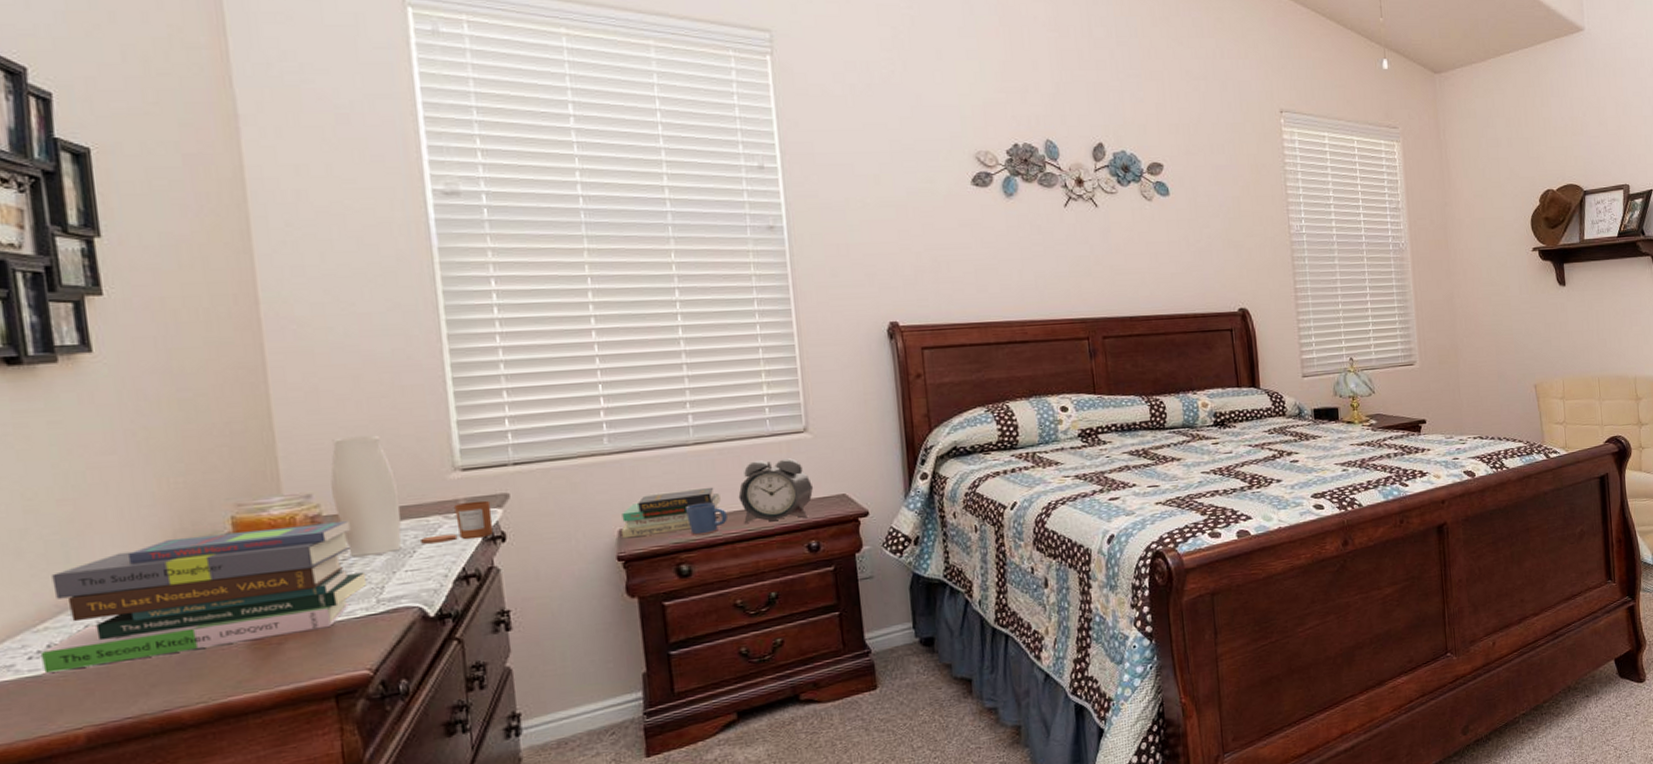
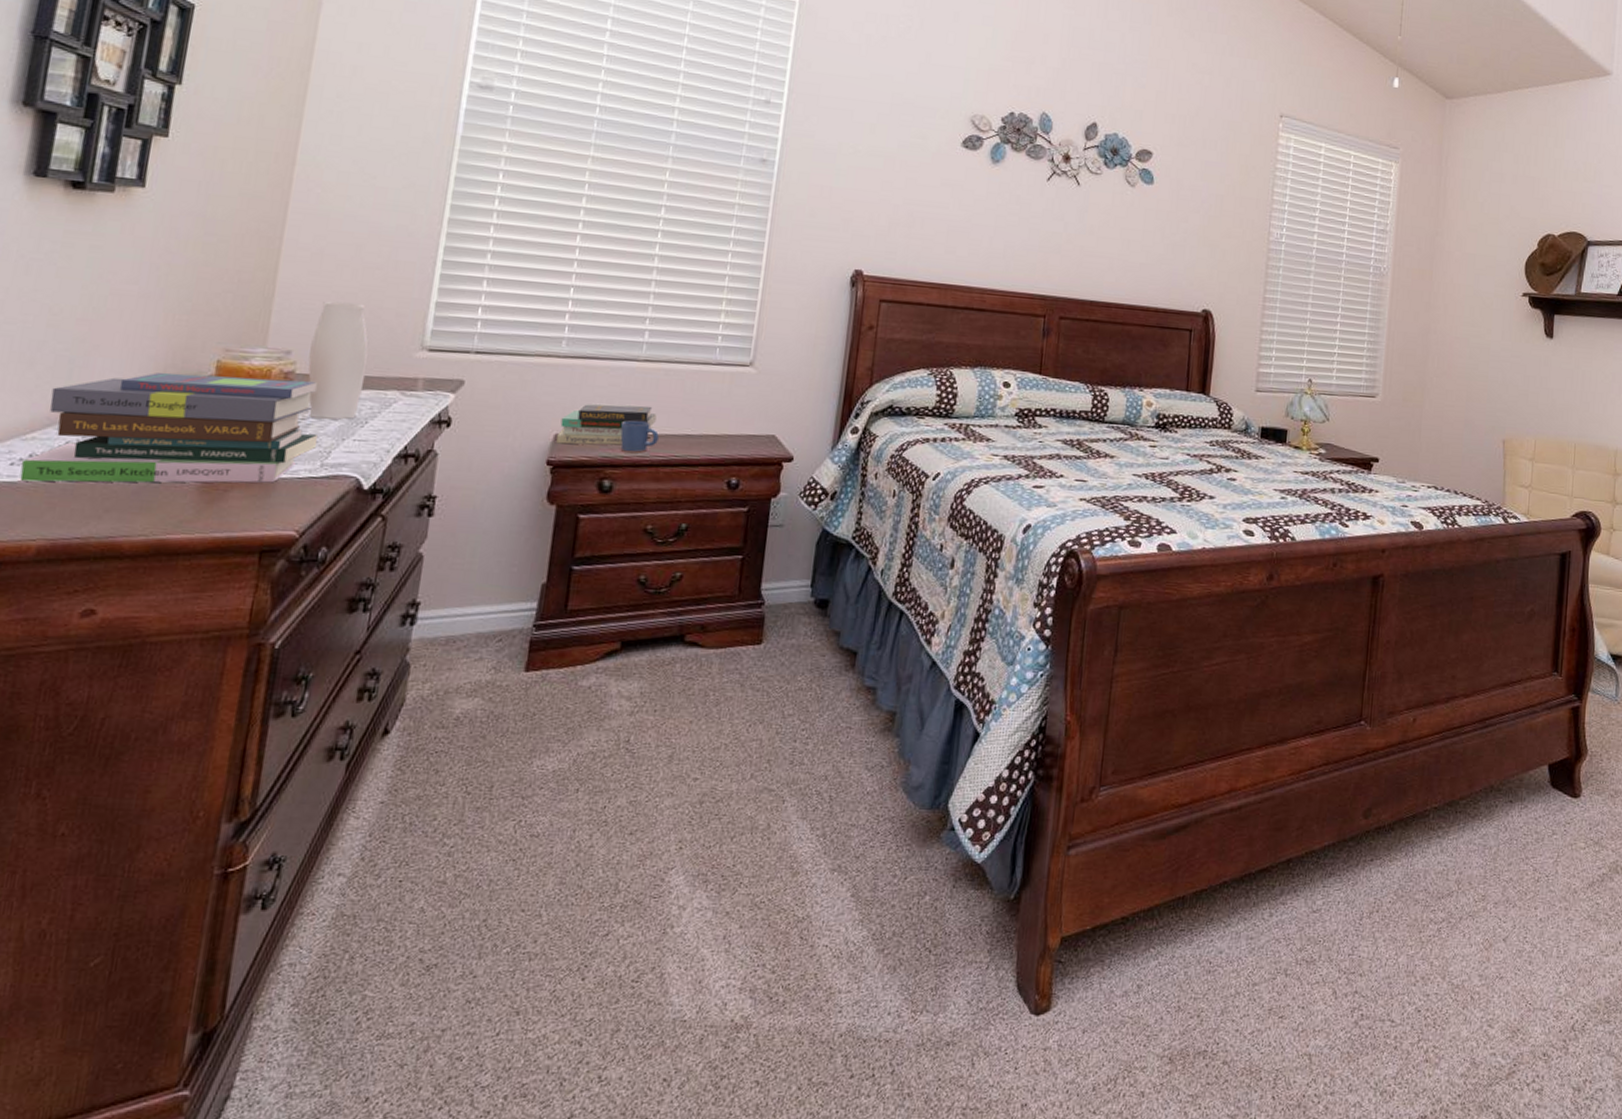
candle: present [419,500,494,545] -> none [373,382,446,421]
alarm clock: present [738,458,814,524] -> none [673,387,747,454]

